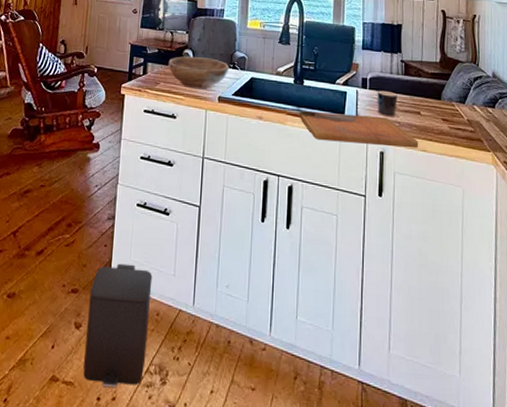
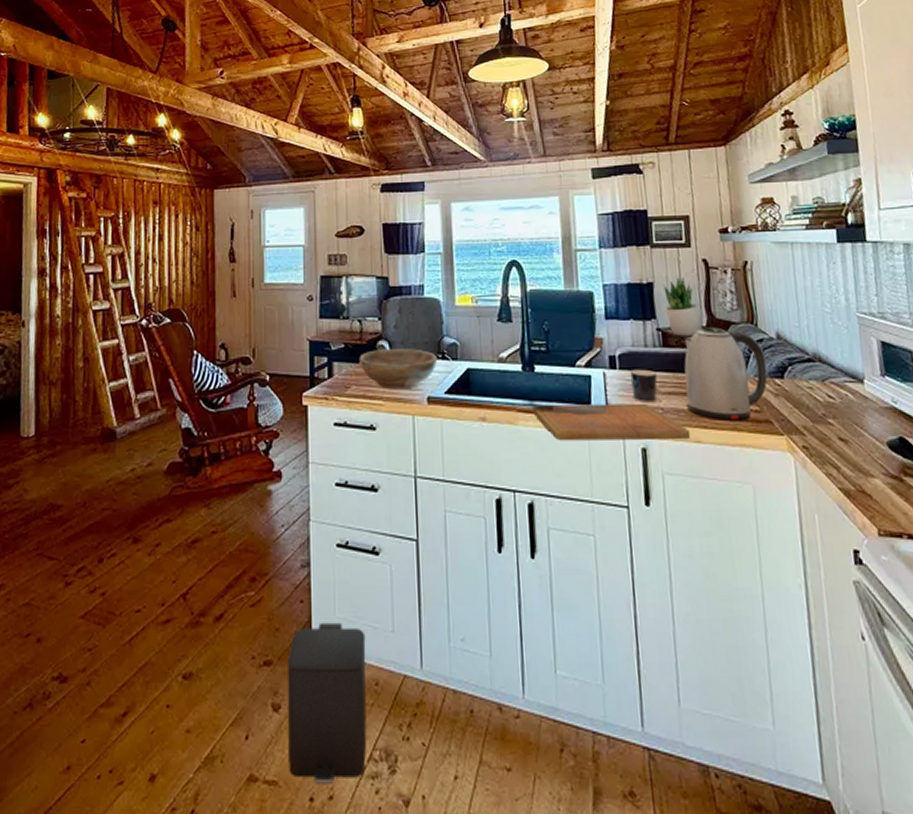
planter: none [409,22,437,71] -> present [663,277,703,339]
kettle: none [417,63,483,139] -> present [684,327,768,422]

